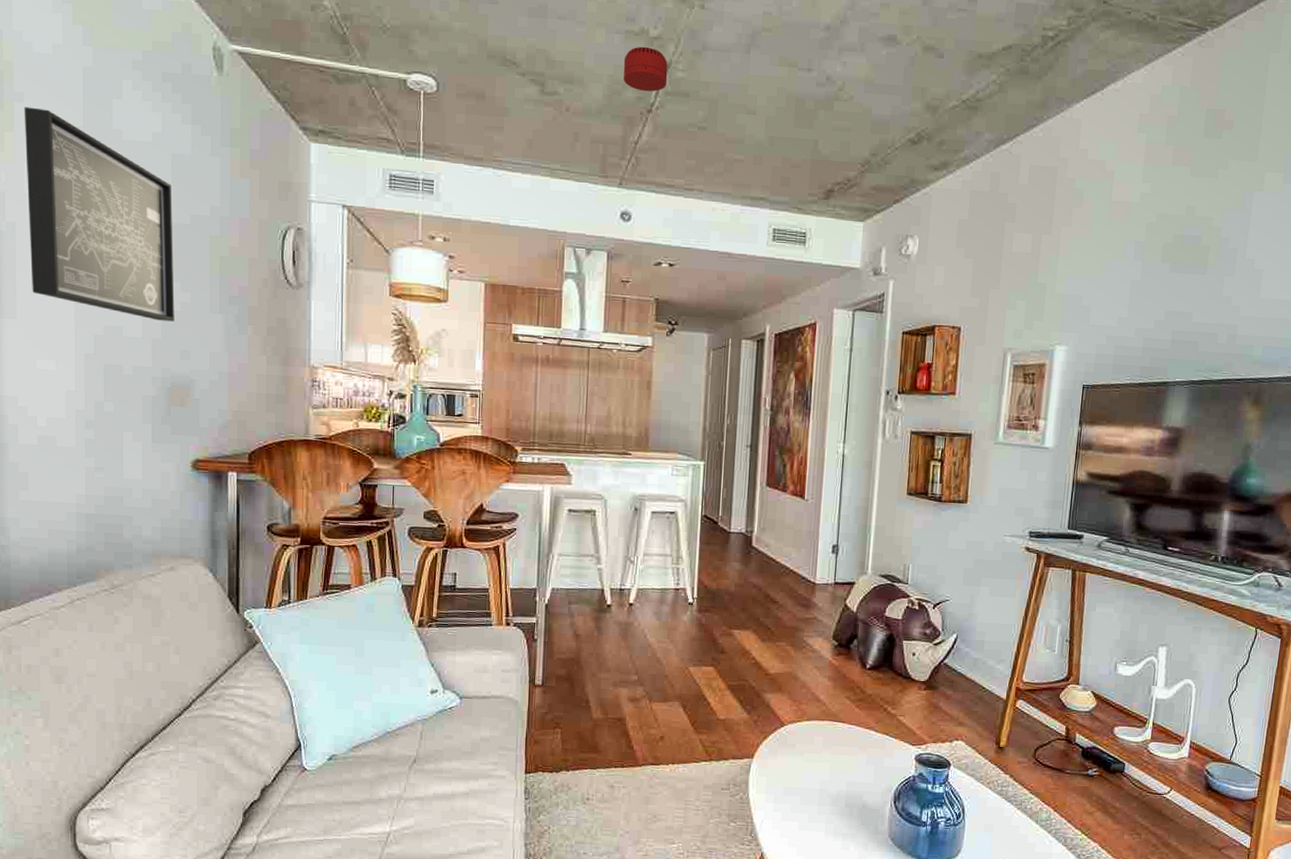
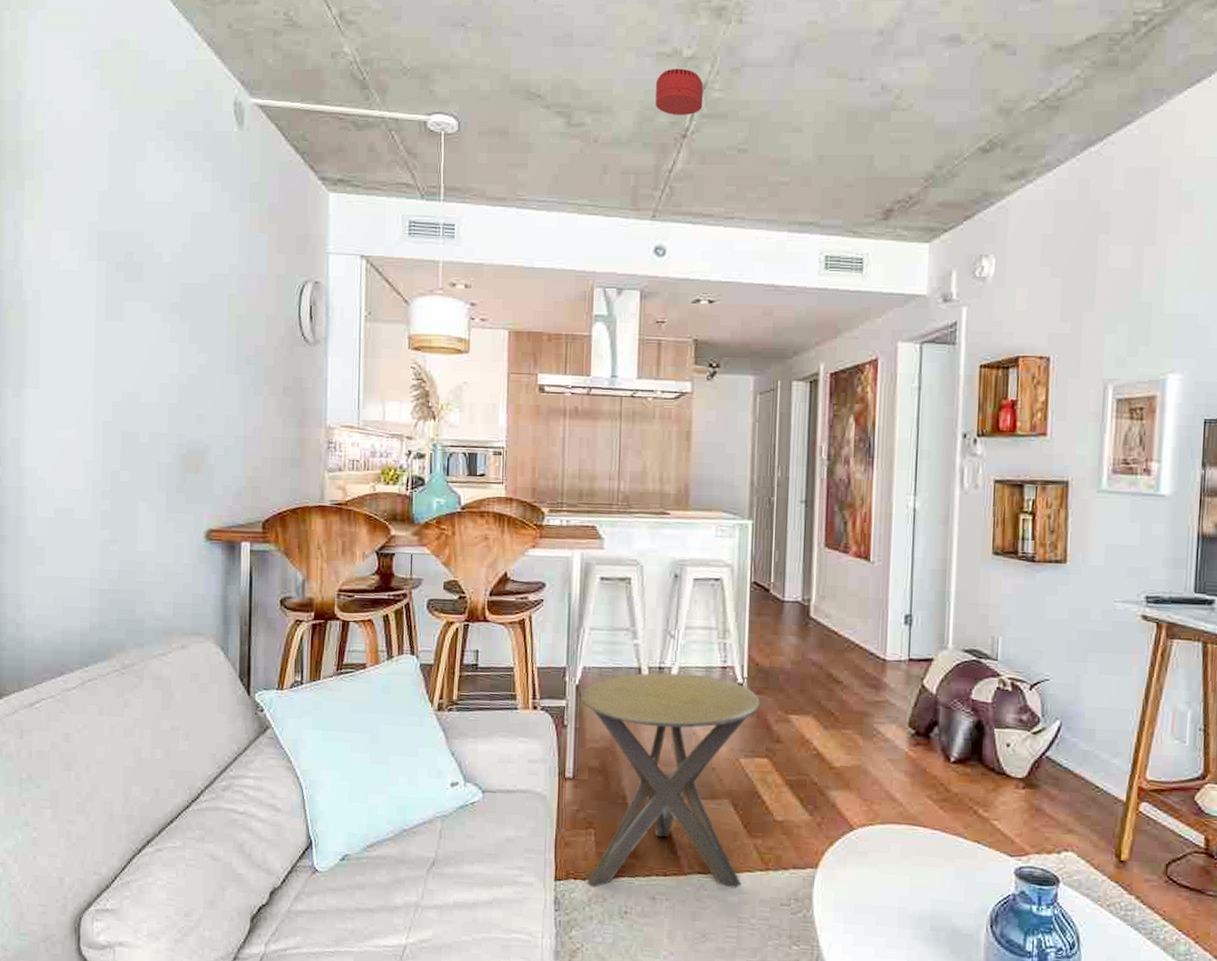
wall art: present [24,106,175,322] -> none [52,174,192,385]
side table: none [549,593,708,778] -> present [581,673,761,889]

